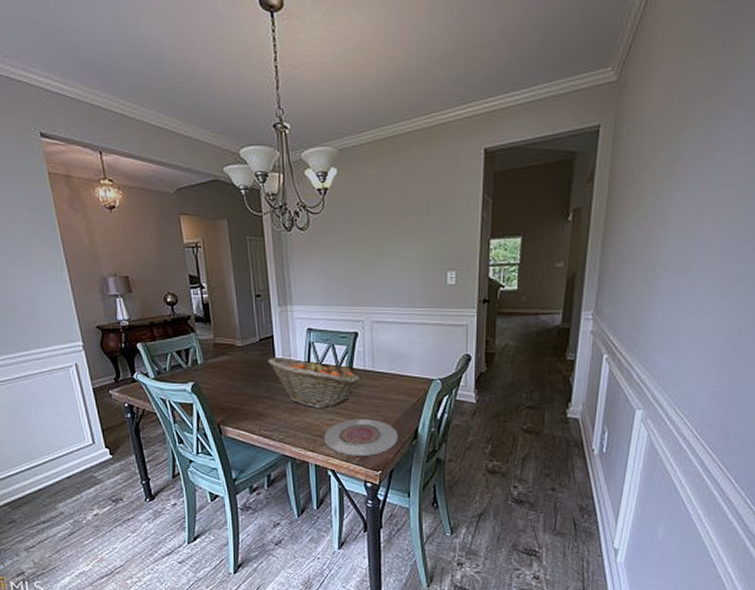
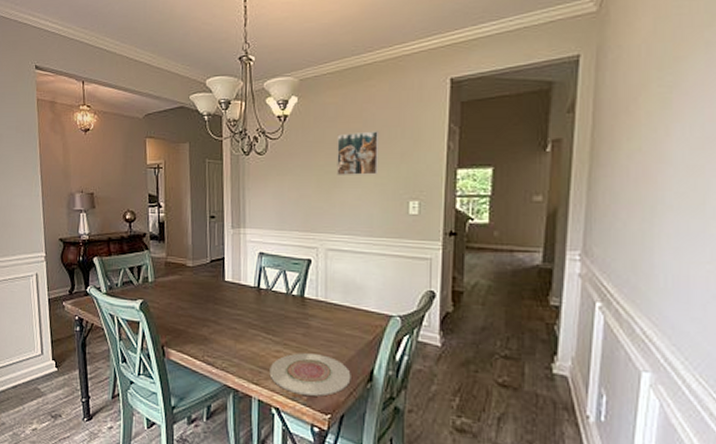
fruit basket: present [267,358,361,409] -> none [217,280,312,339]
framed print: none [378,203,419,250] -> present [337,131,380,176]

